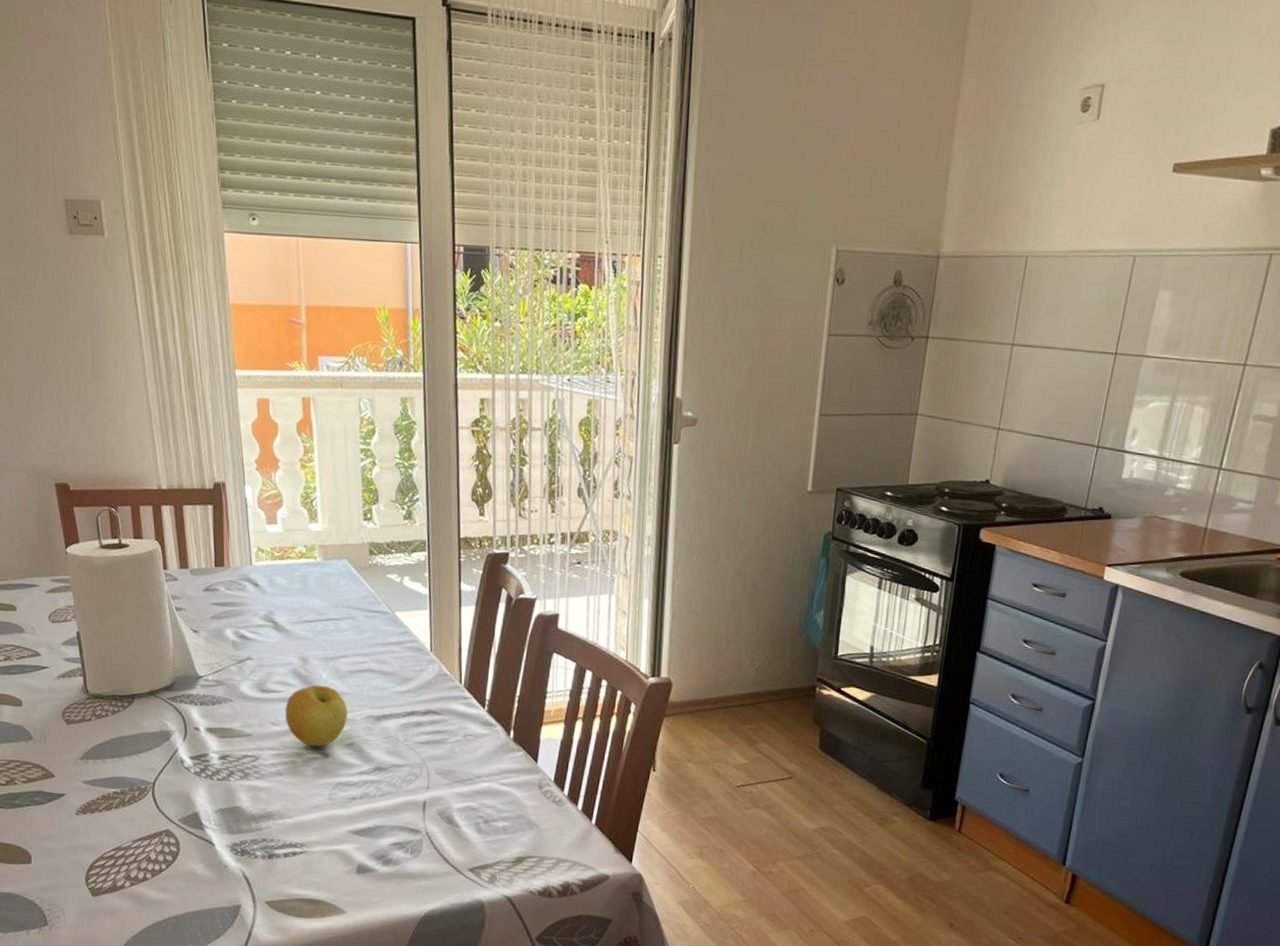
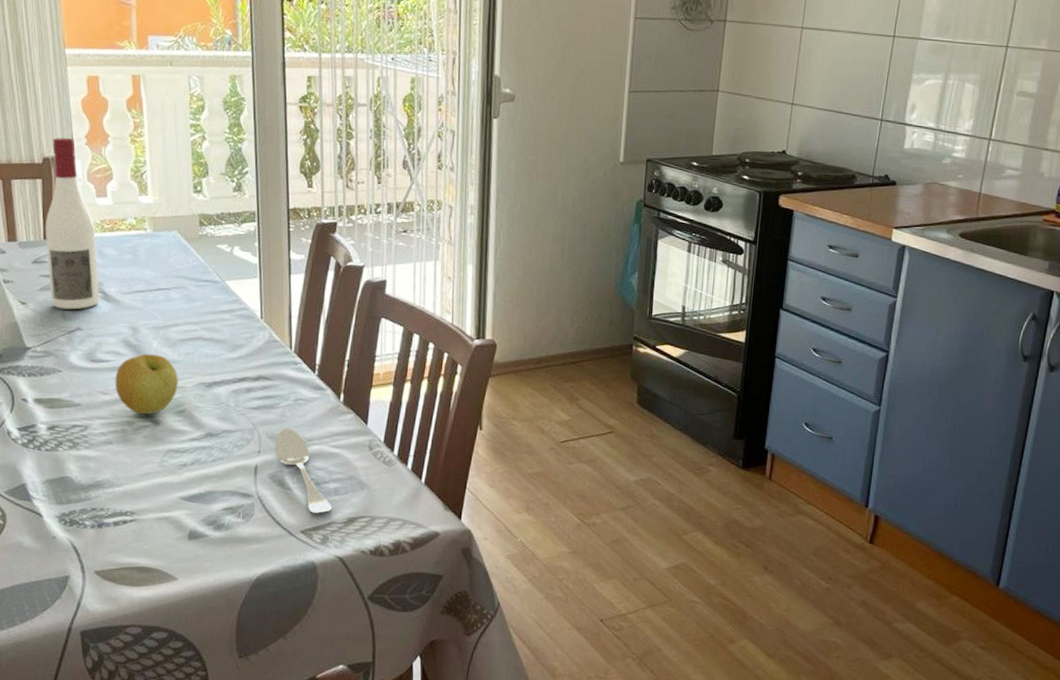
wine bottle: none [216,462,270,639] -> present [45,137,99,310]
spoon: none [443,764,500,852] -> present [274,428,332,513]

